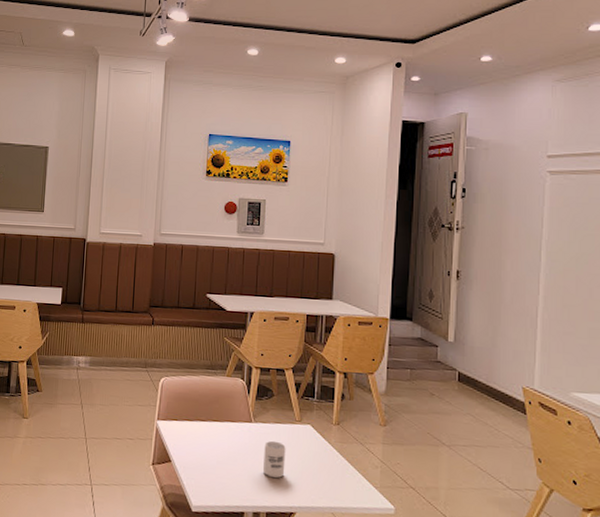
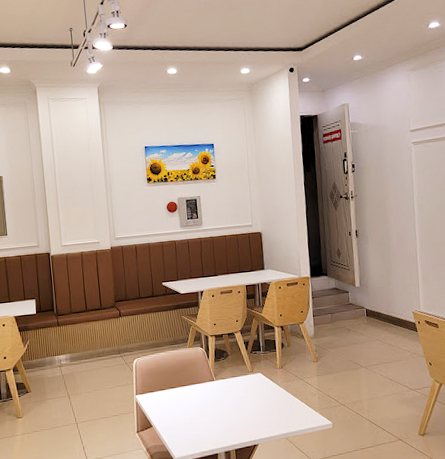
cup: present [263,440,286,479] -> none [226,391,245,421]

